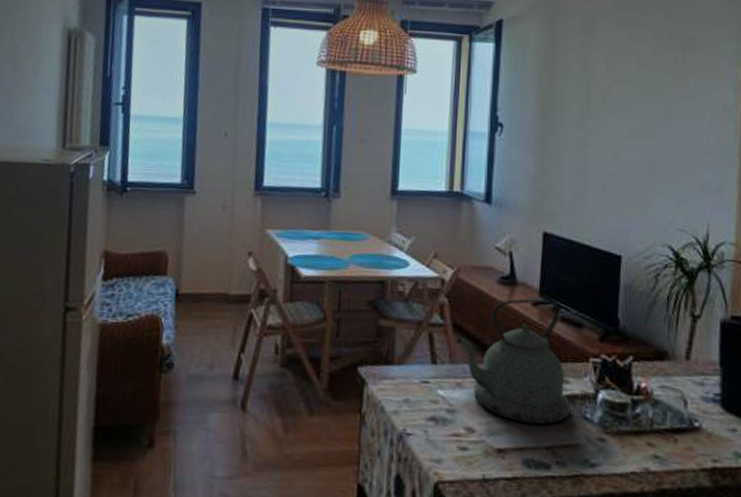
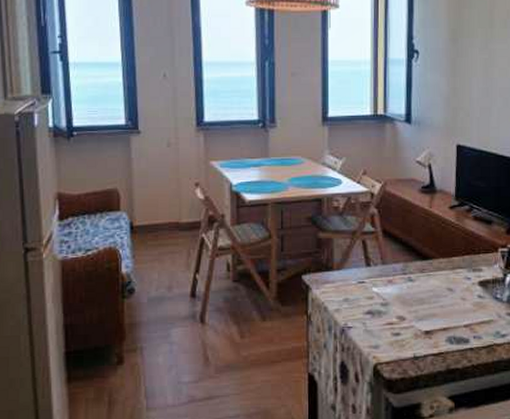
kettle: present [457,298,571,425] -> none [387,202,484,307]

